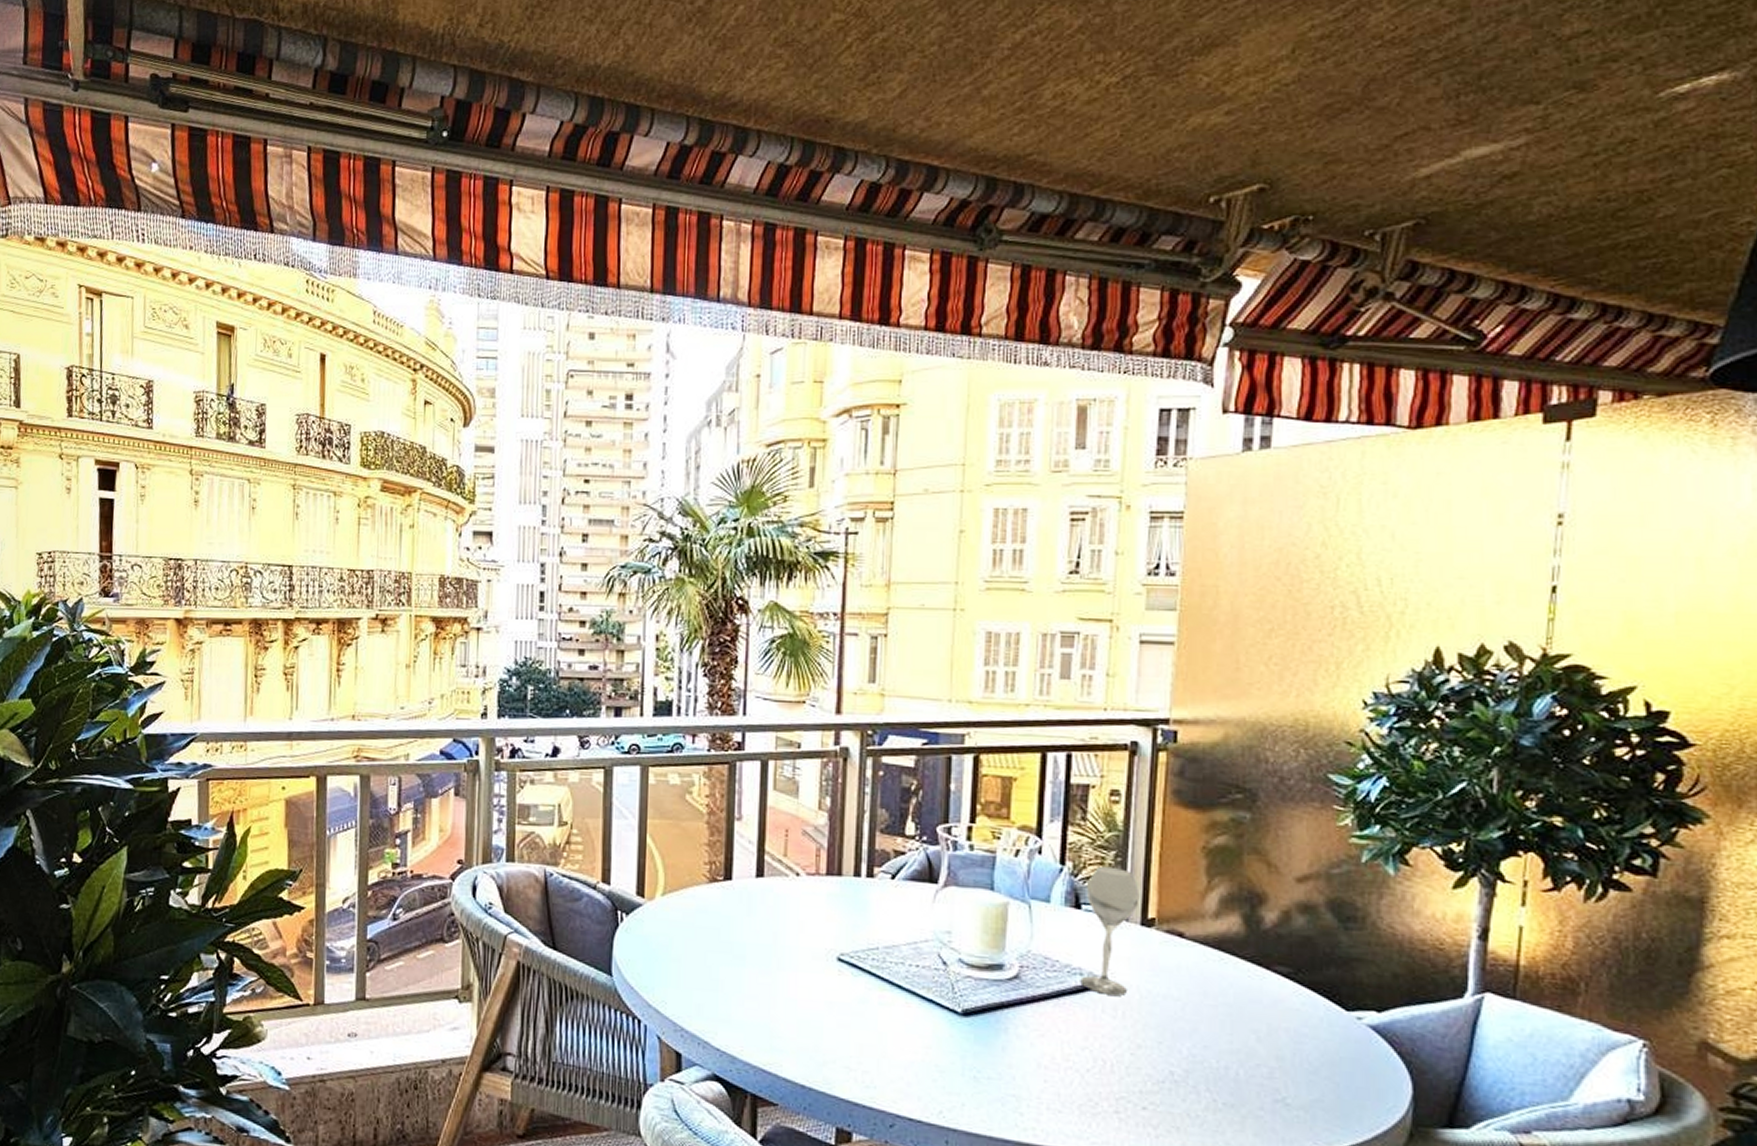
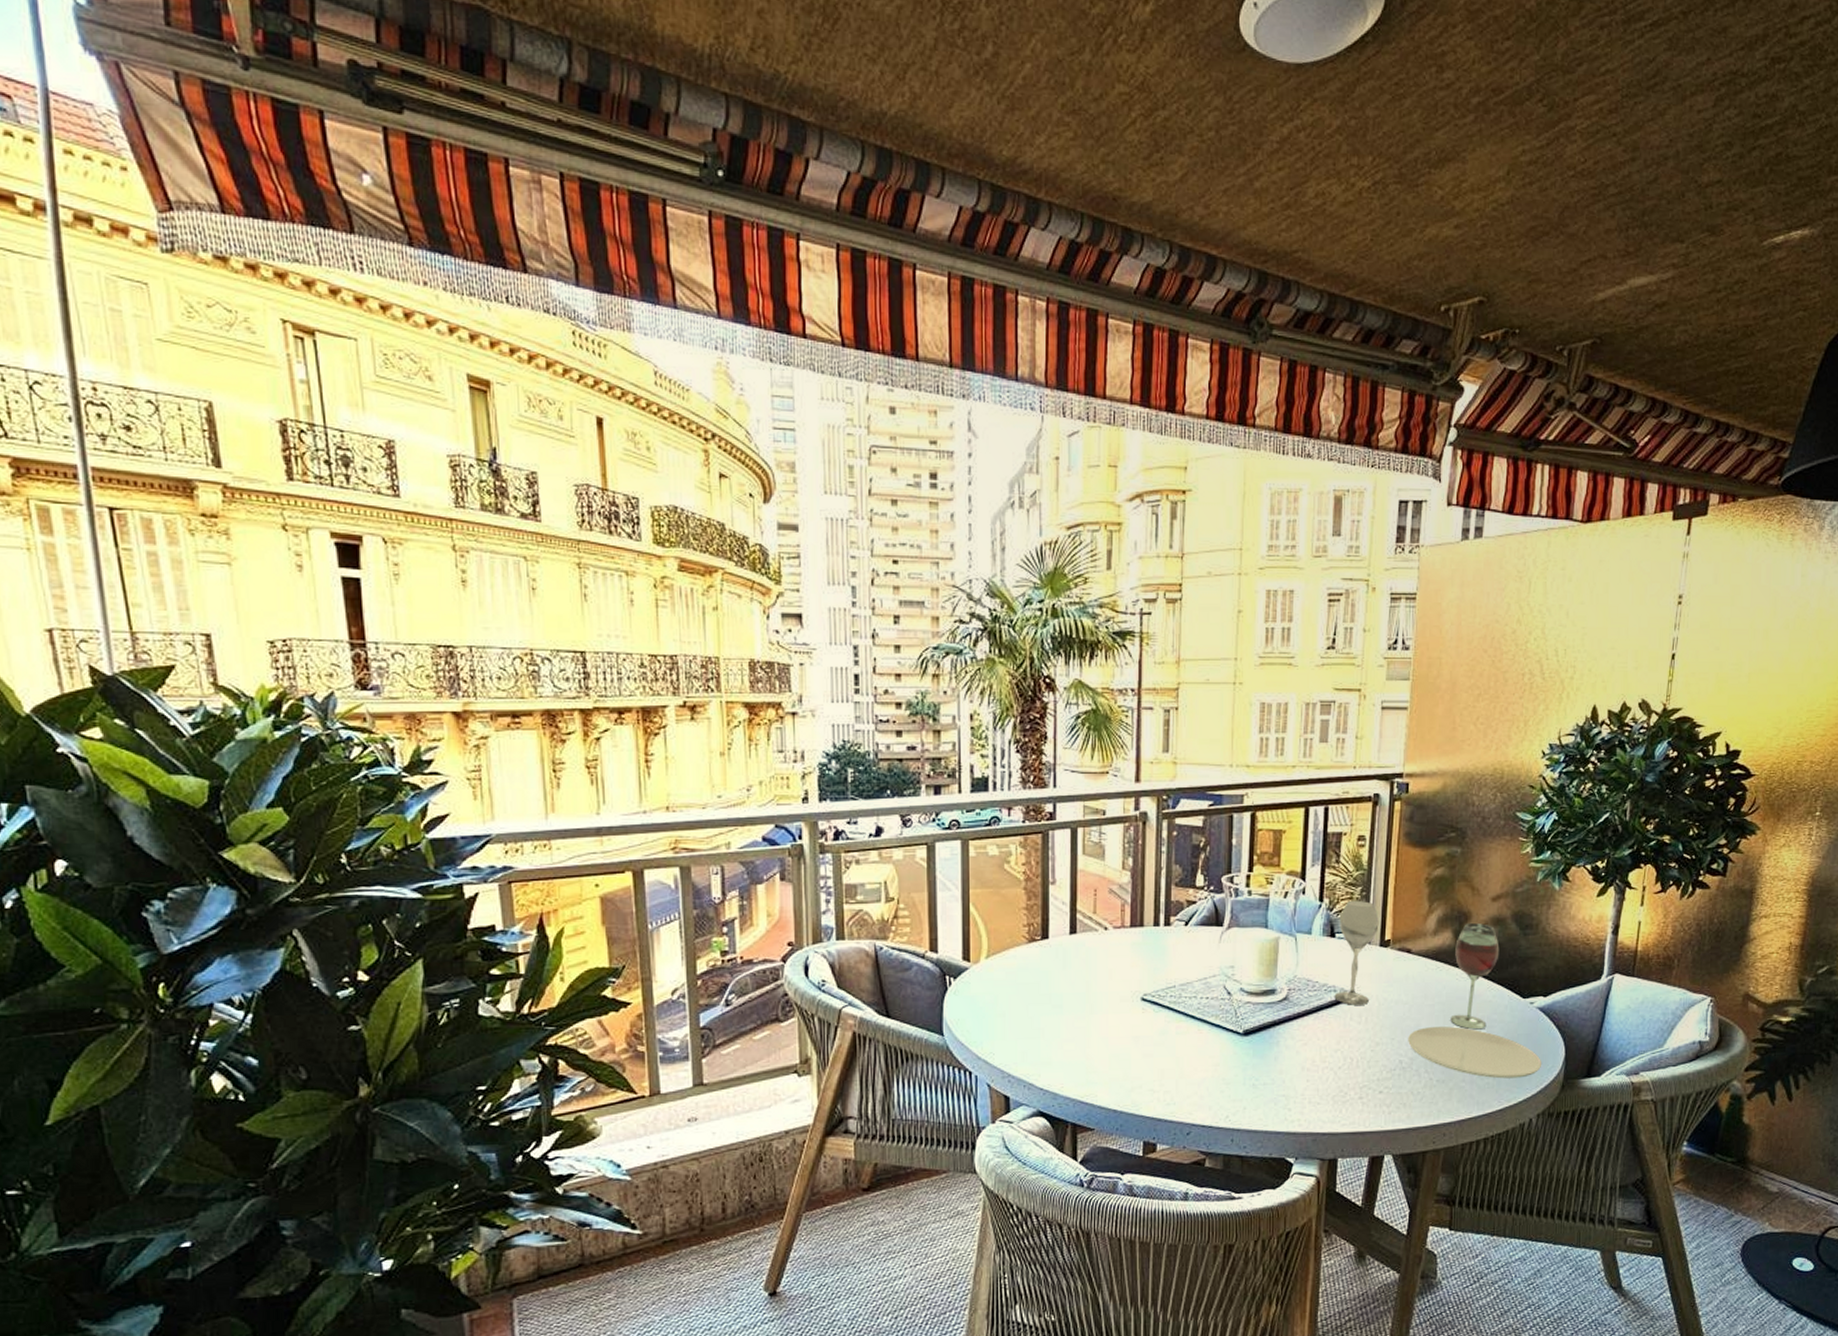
plate: none [1181,1033,1377,1116] -> present [1408,1026,1541,1079]
wineglass: none [1241,906,1309,1045] -> present [1450,922,1500,1030]

